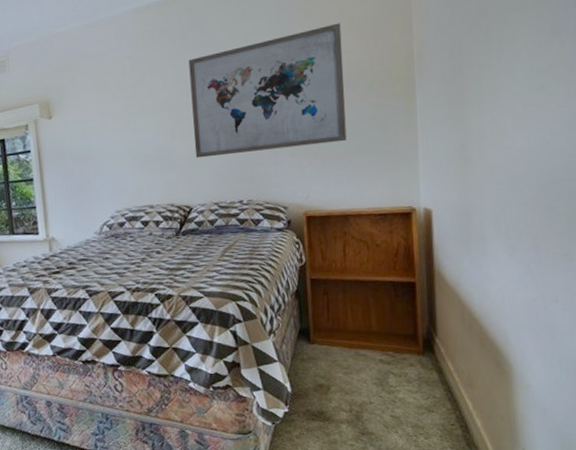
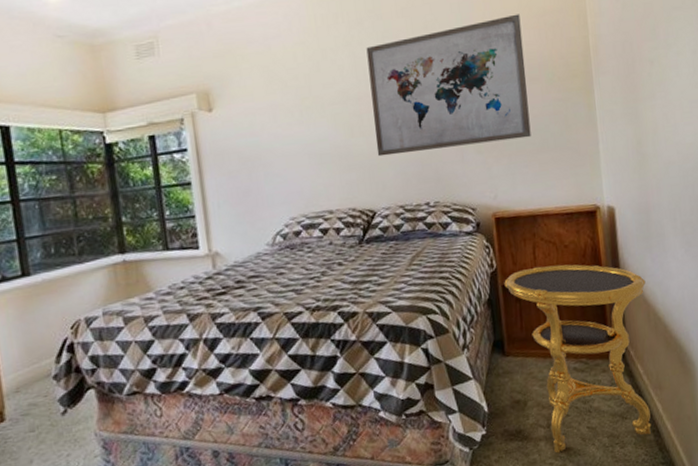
side table: none [312,262,462,436] -> present [504,264,652,453]

